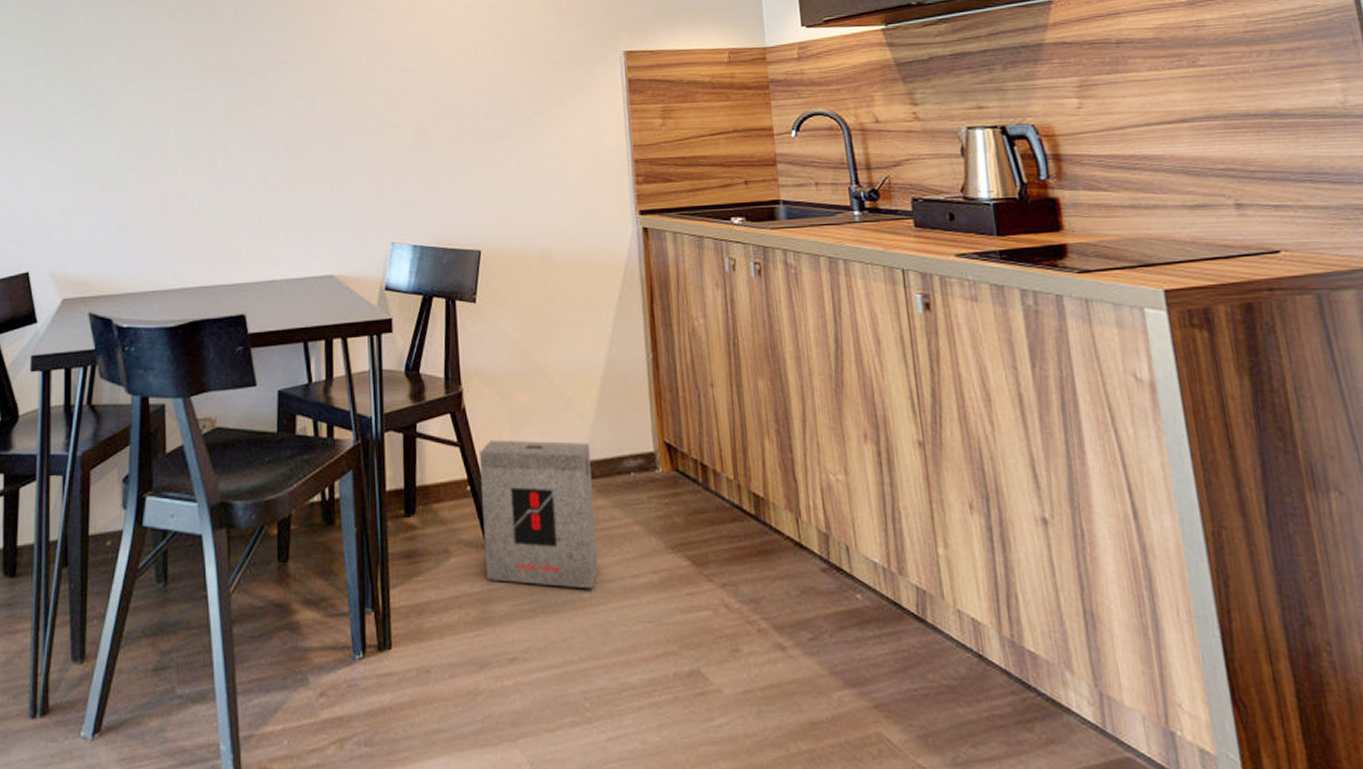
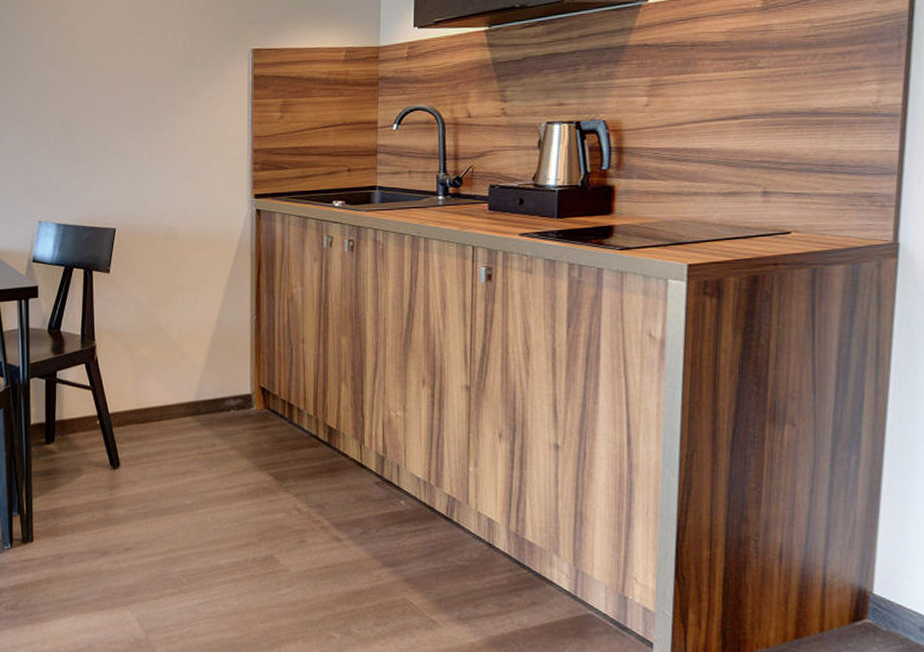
box: present [478,439,599,589] -> none [107,384,200,498]

